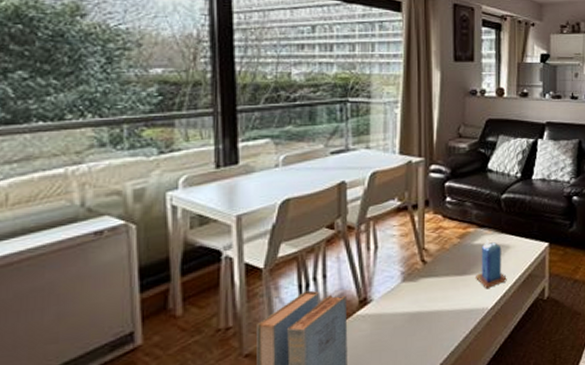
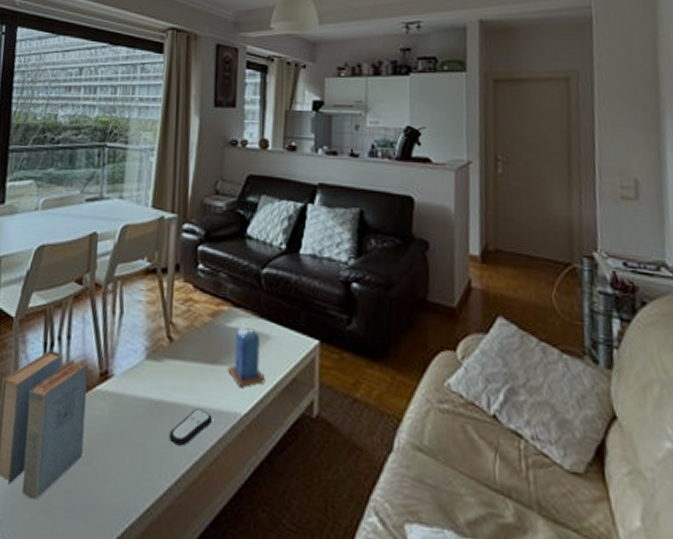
remote control: none [427,311,464,343] -> present [169,408,212,446]

